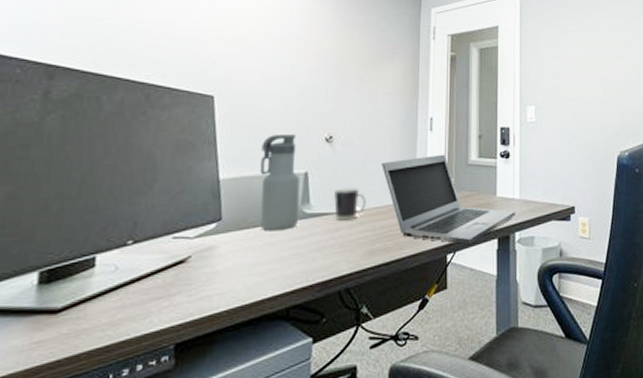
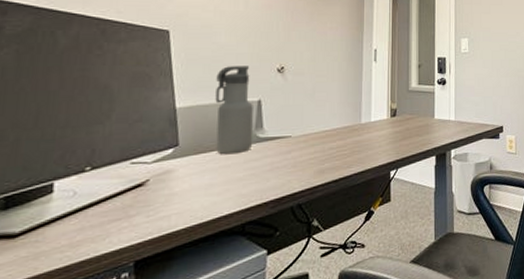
mug: present [334,187,366,221] -> none [286,113,316,143]
laptop: present [382,154,516,245] -> none [330,82,451,162]

